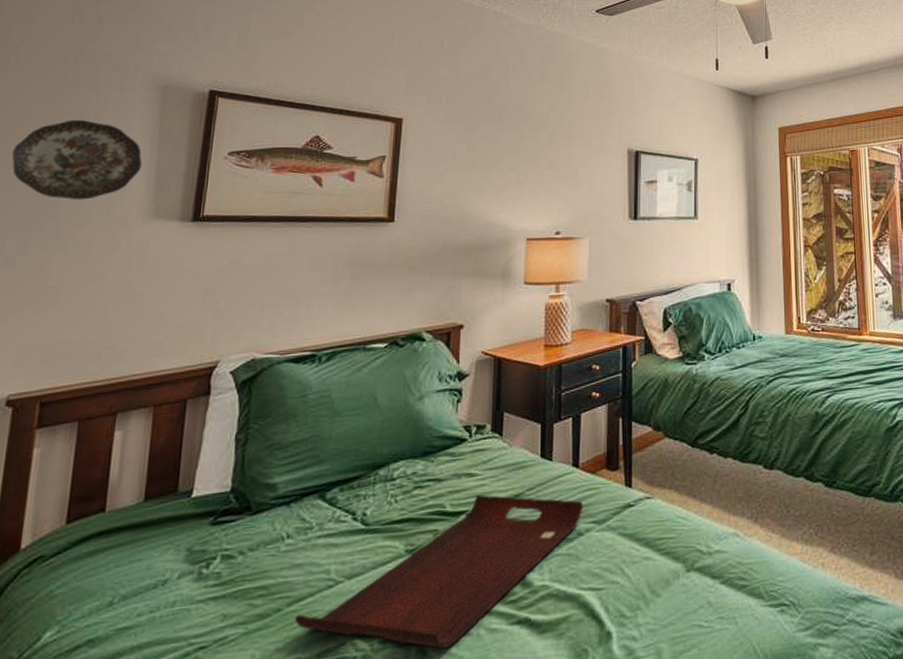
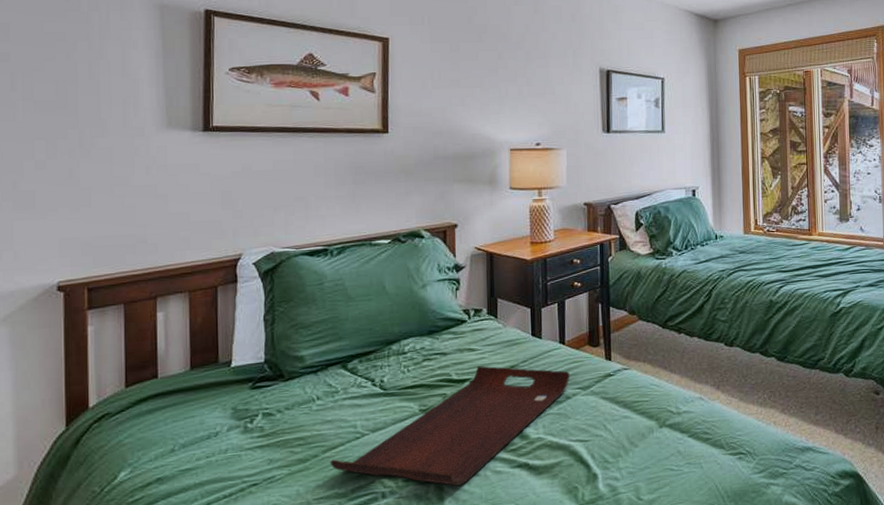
decorative plate: present [11,119,142,200] -> none [27,36,150,111]

